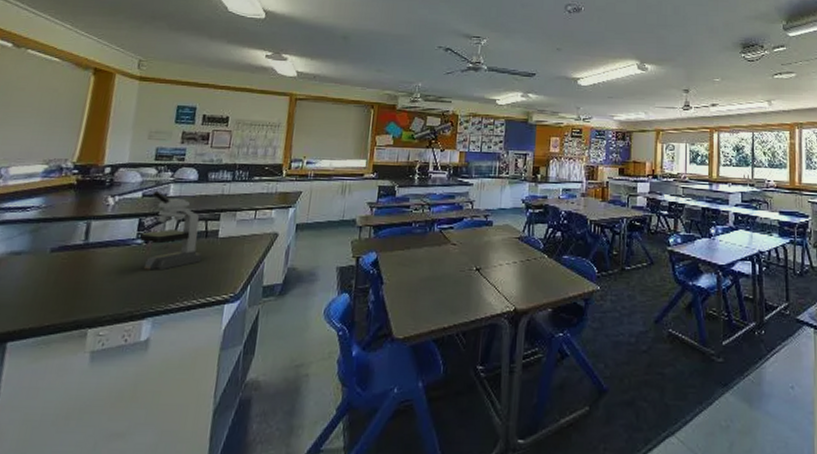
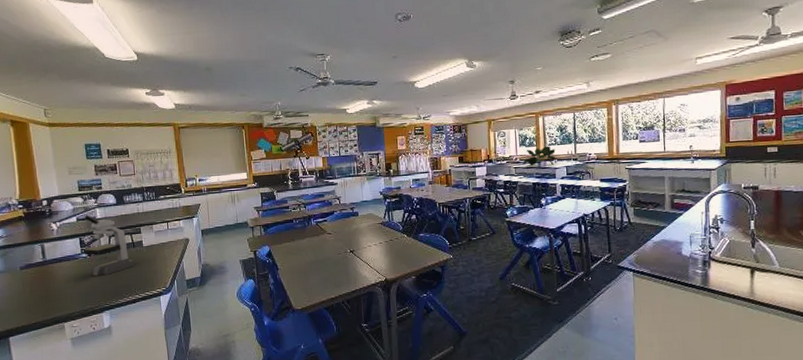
plant: none [692,166,731,188] -> present [523,146,557,166]

